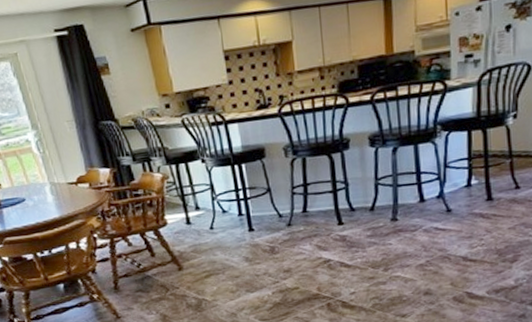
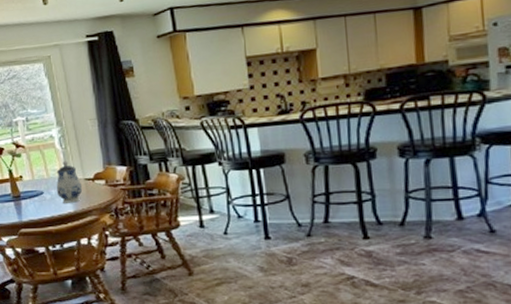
teapot: none [36,164,66,209] -> present [56,160,83,203]

